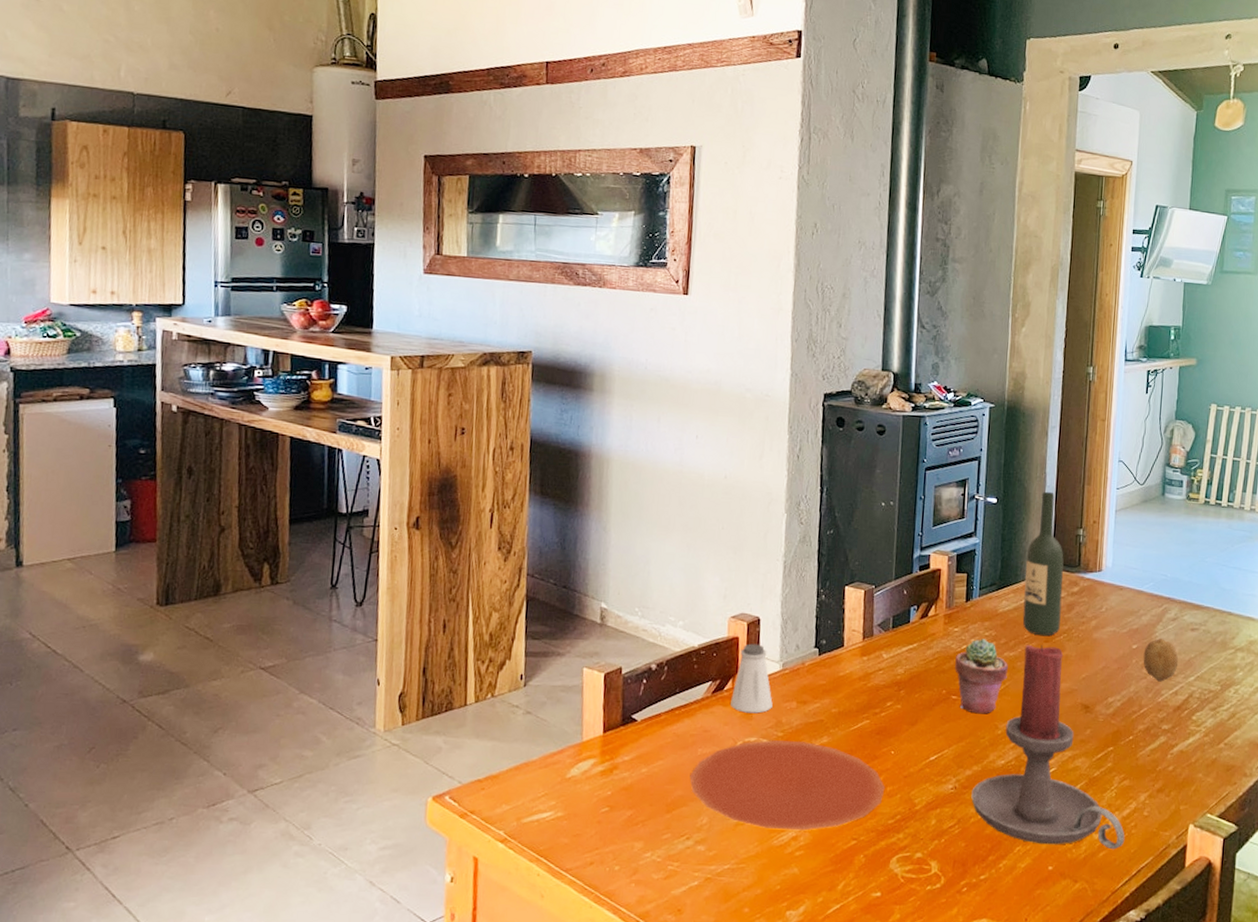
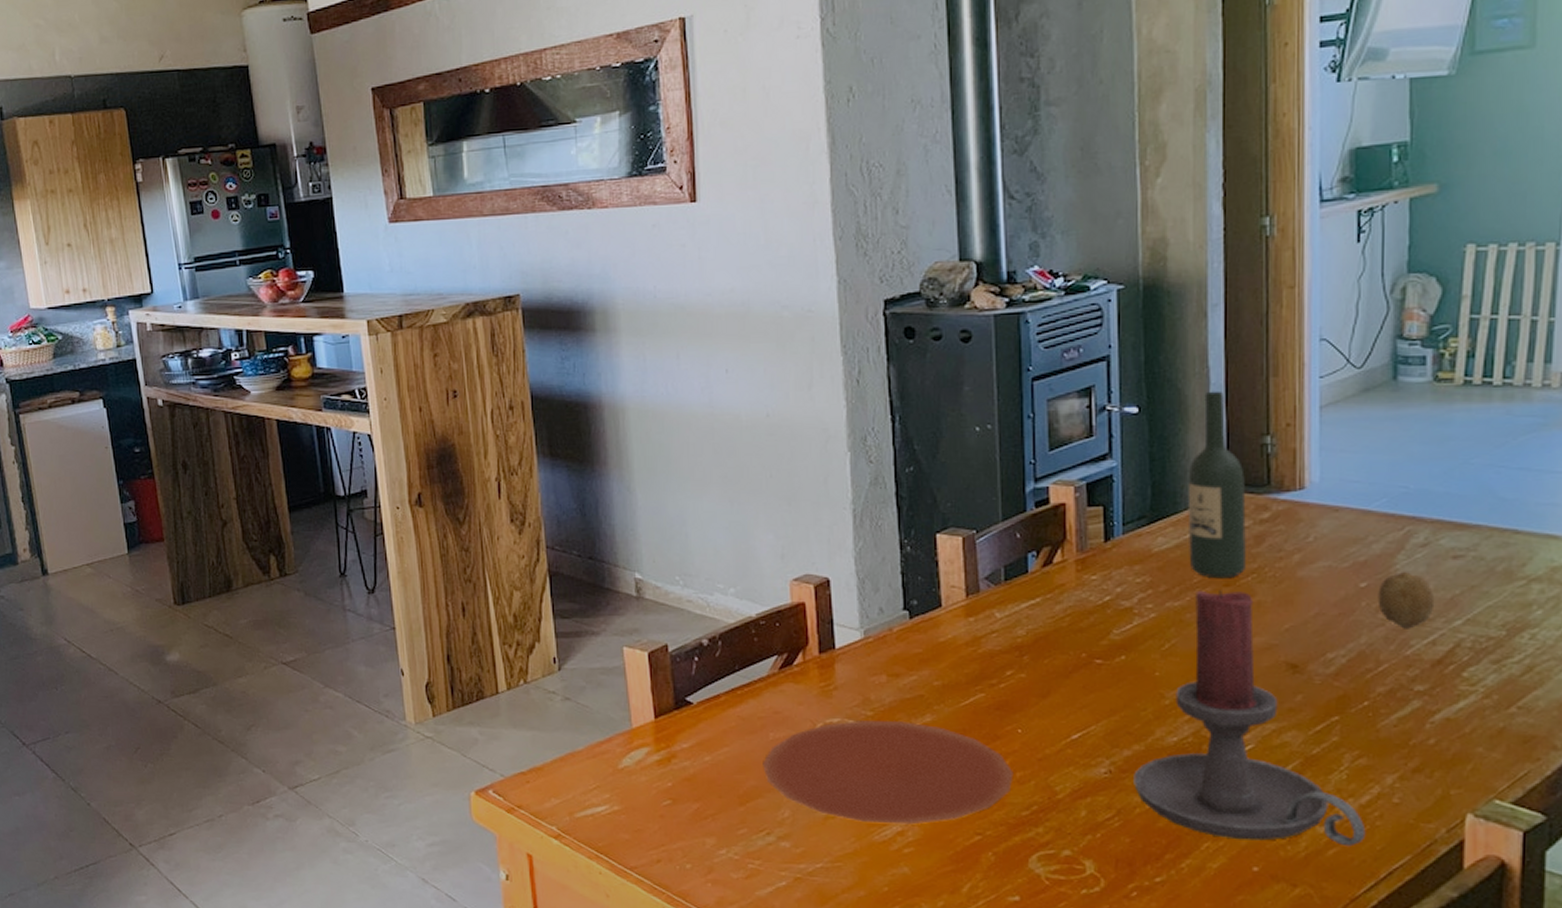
saltshaker: present [730,643,773,714] -> none [803,609,856,690]
potted succulent: present [955,639,1008,714] -> none [1096,587,1173,681]

